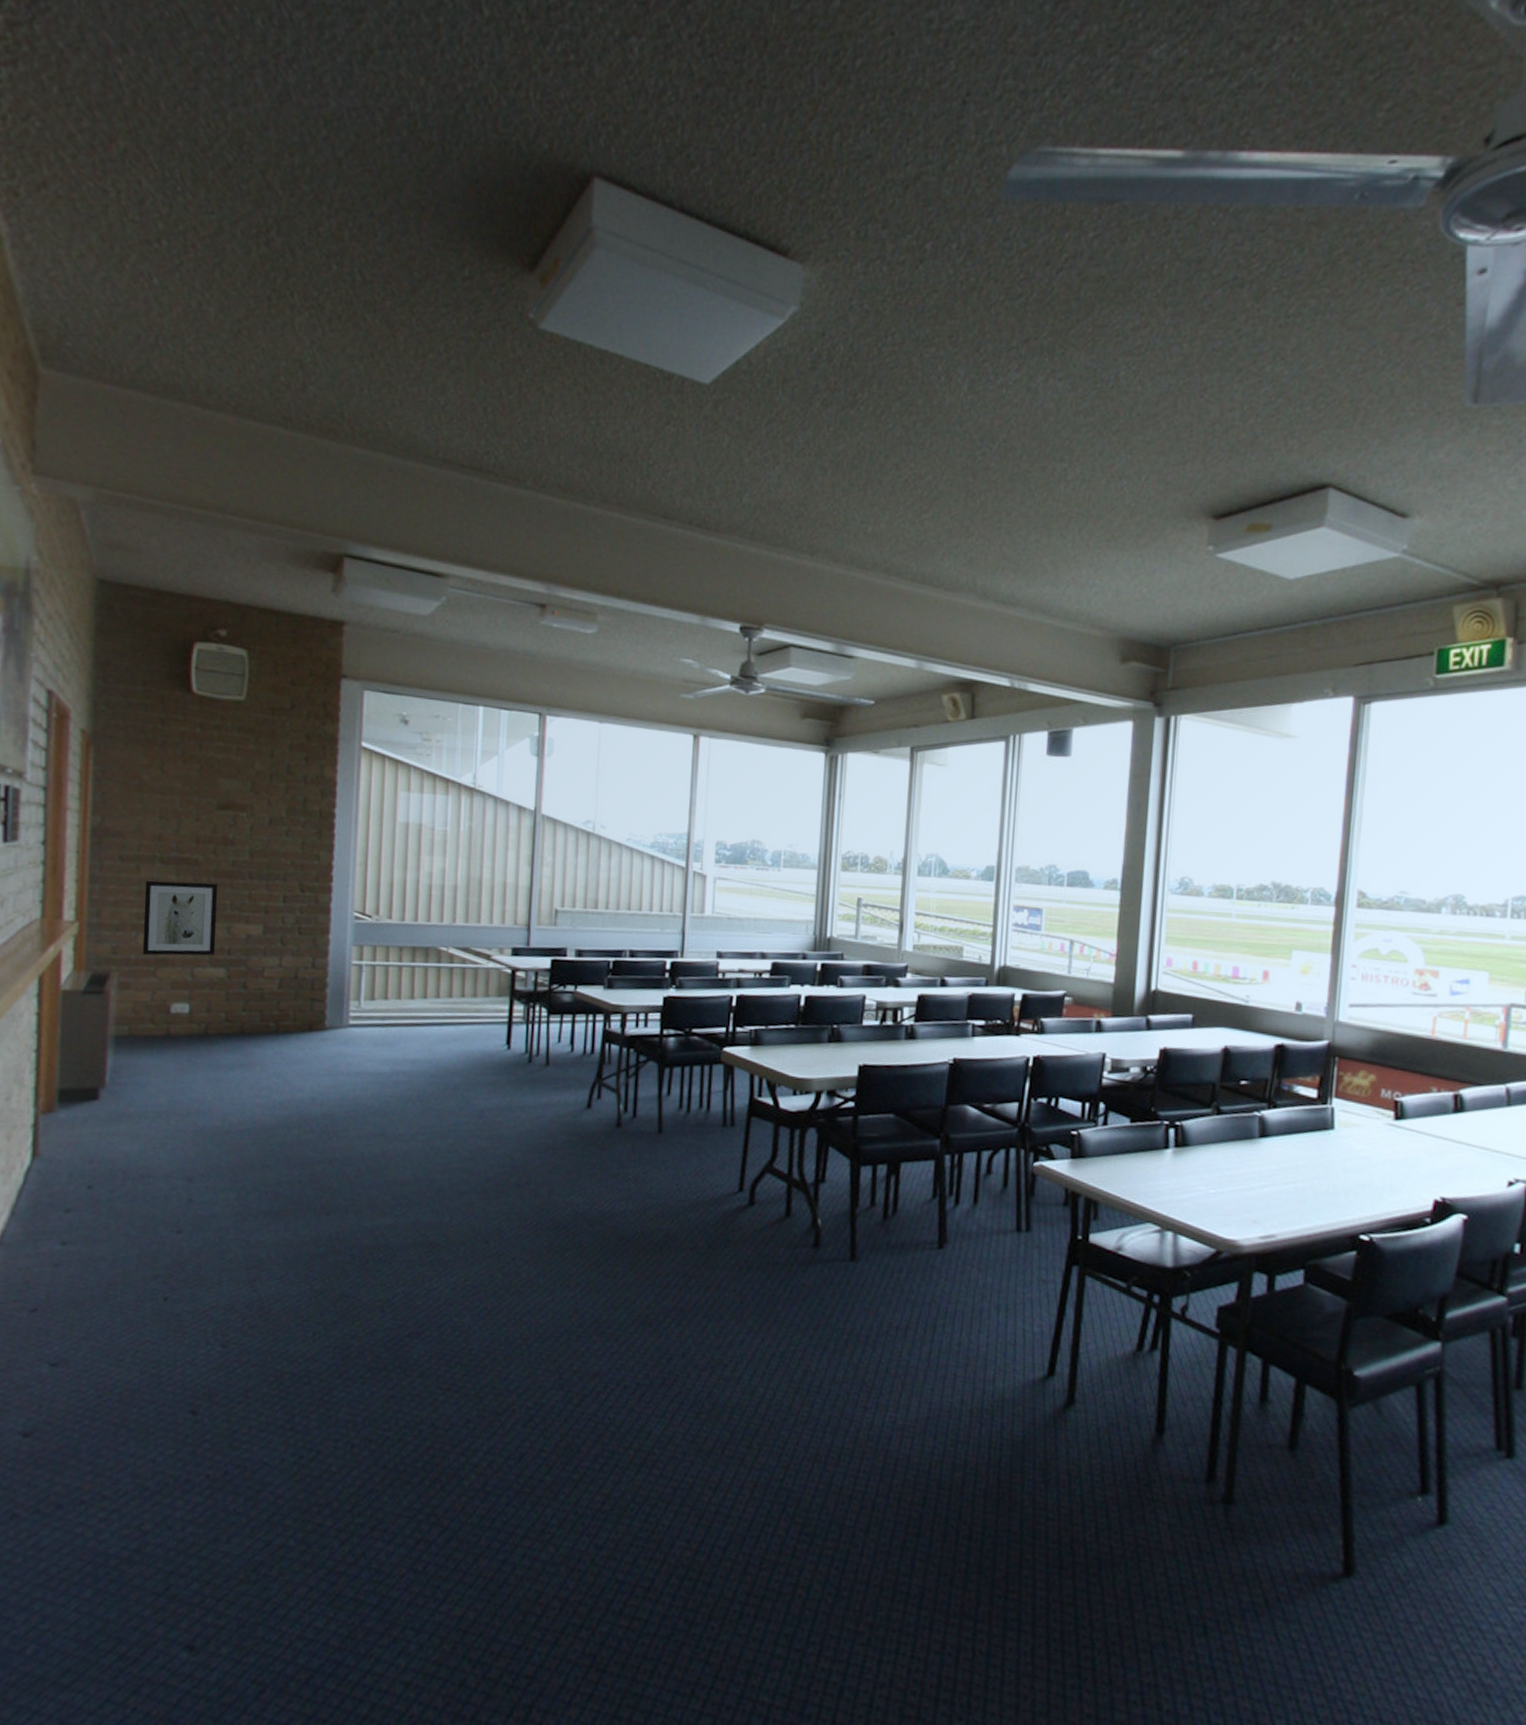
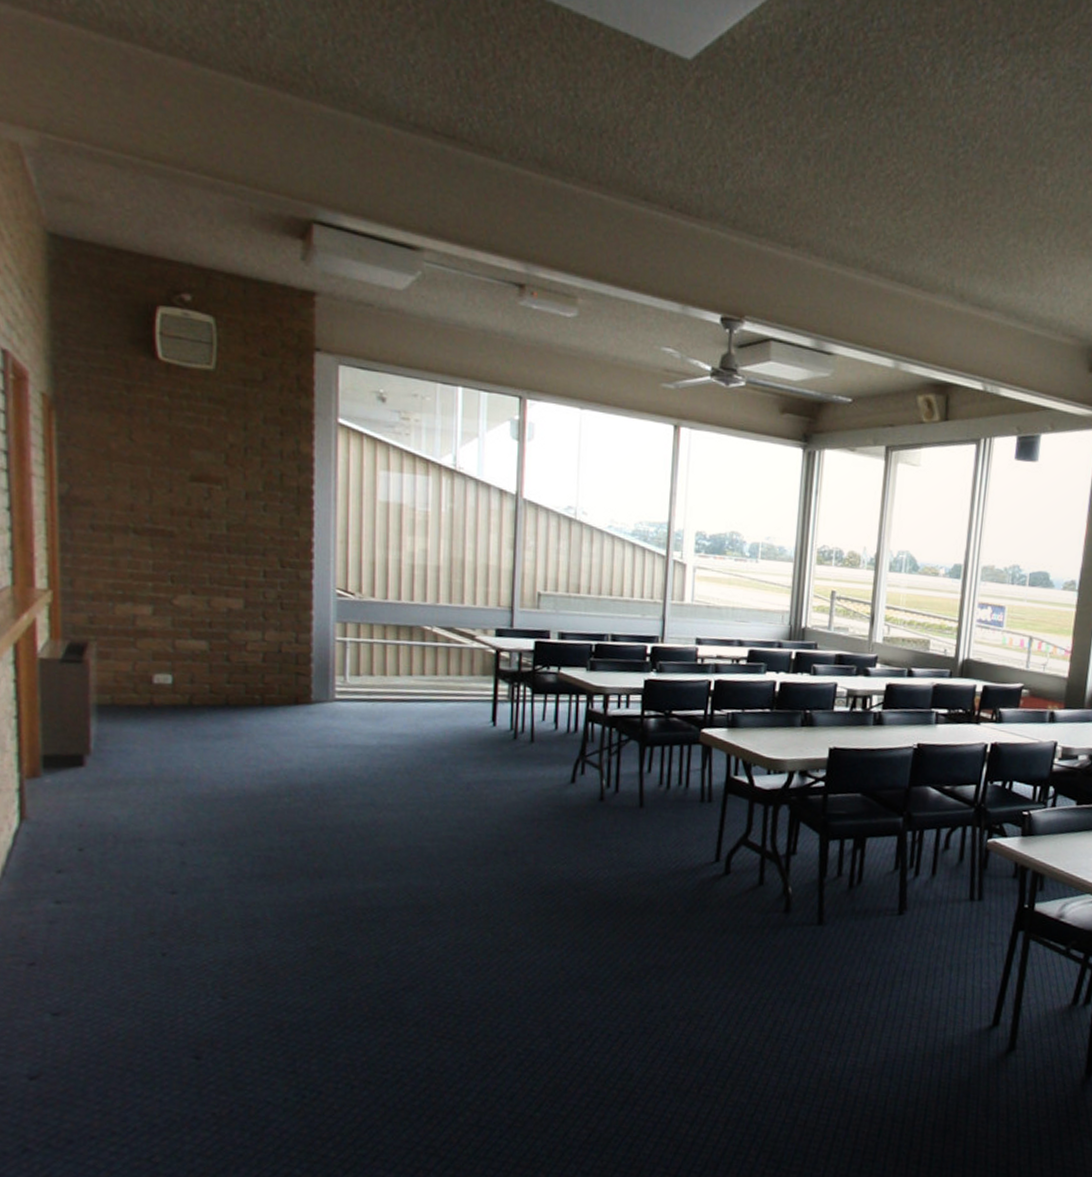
wall art: present [142,880,218,956] -> none [119,550,196,628]

